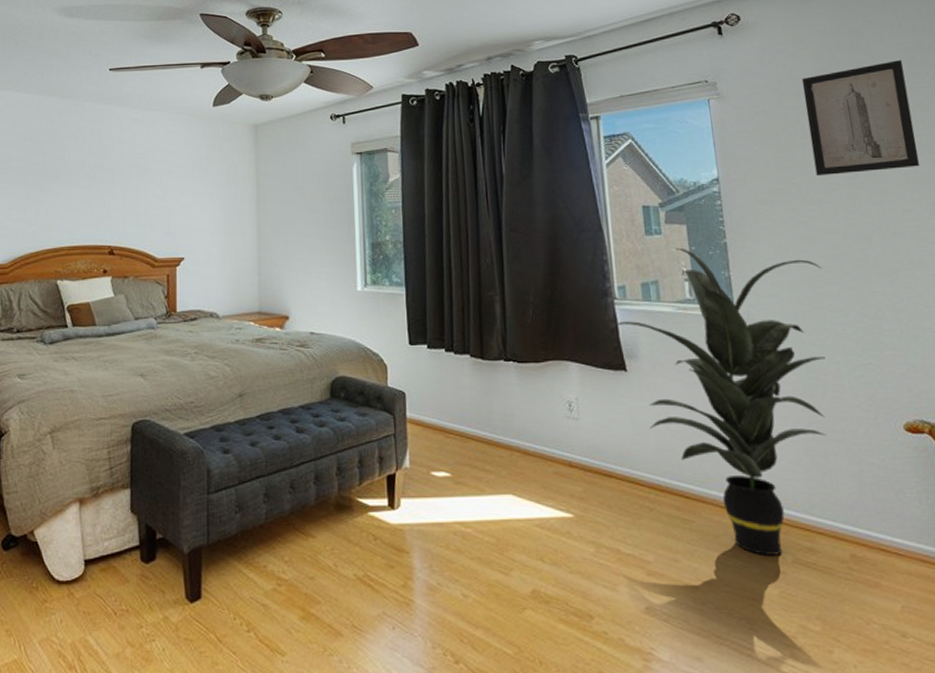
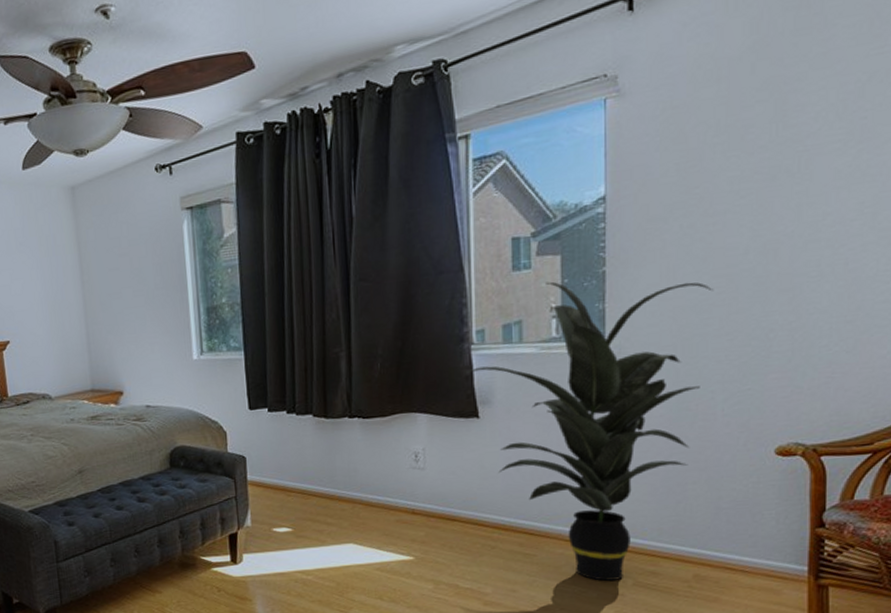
wall art: present [801,59,920,177] -> none [725,17,864,183]

